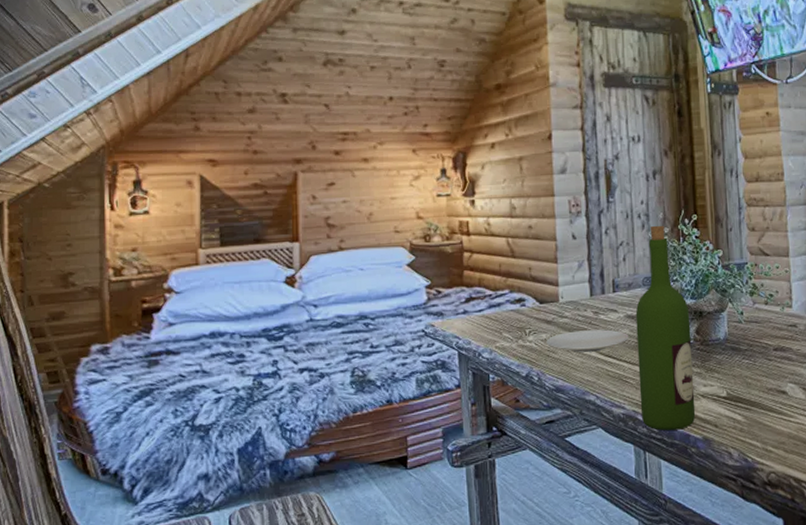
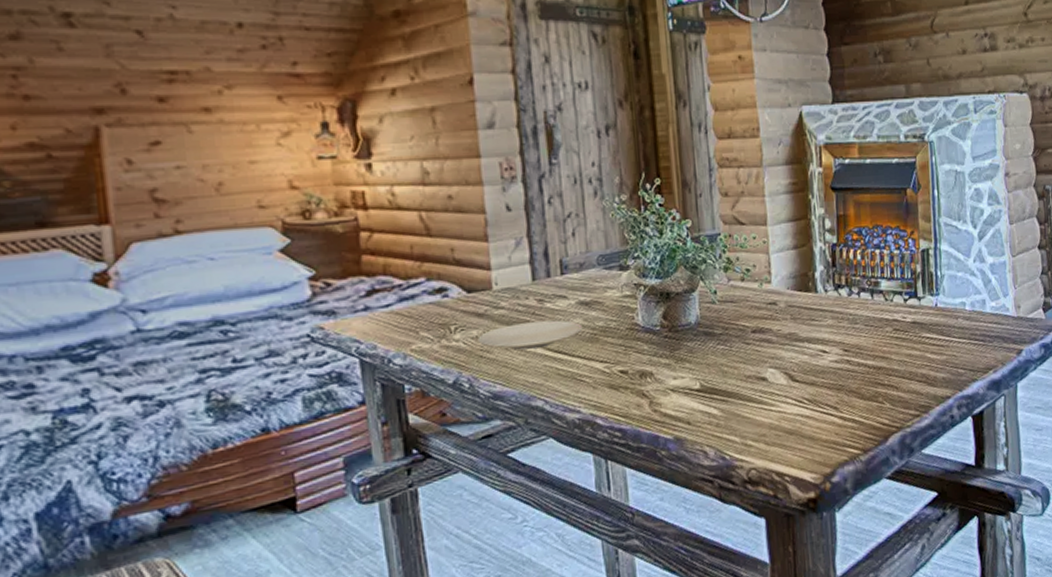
wine bottle: present [635,225,696,431] -> none [589,191,665,435]

